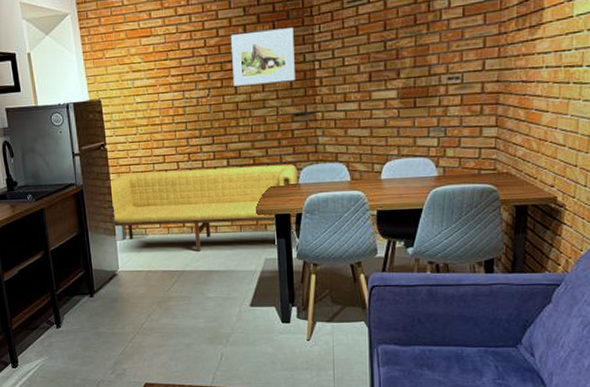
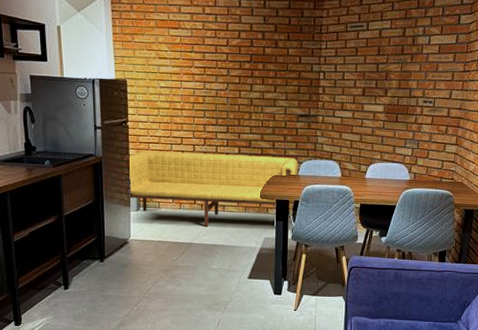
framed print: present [231,27,295,86] -> none [250,39,305,87]

